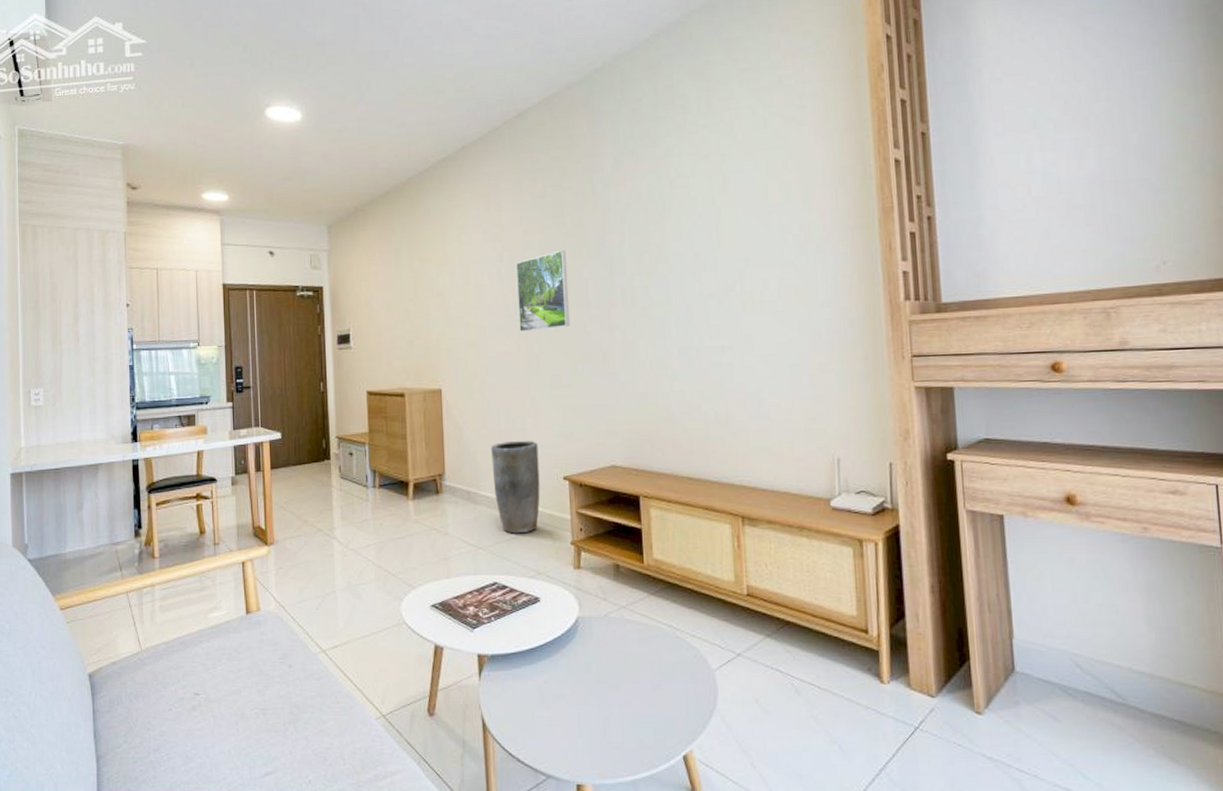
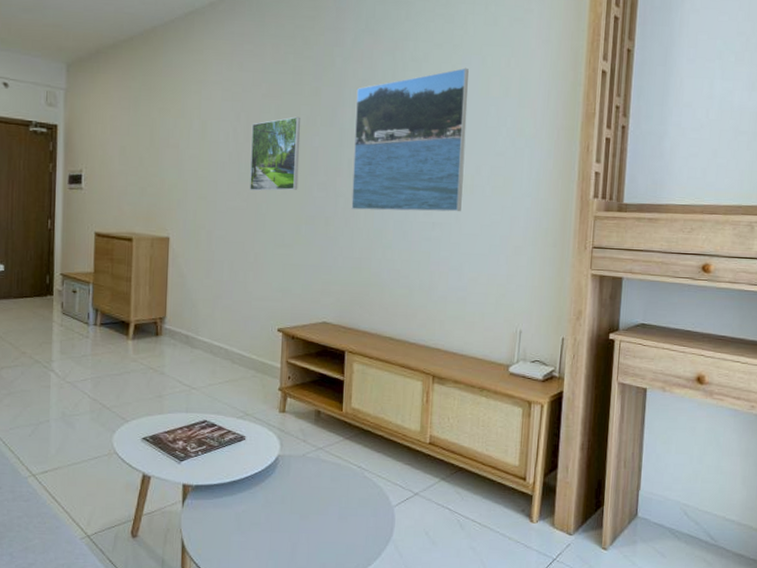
vase: present [490,440,540,534] -> none [211,292,257,378]
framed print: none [622,176,752,342] -> present [351,67,469,212]

